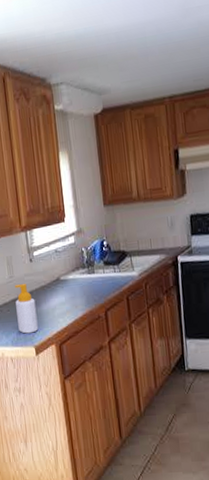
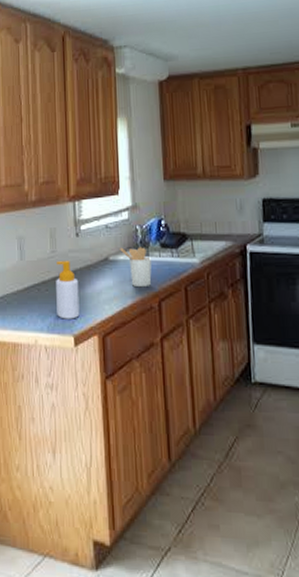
utensil holder: none [69,266,98,301] -> present [120,247,152,288]

